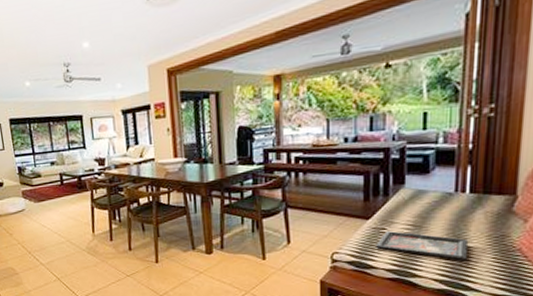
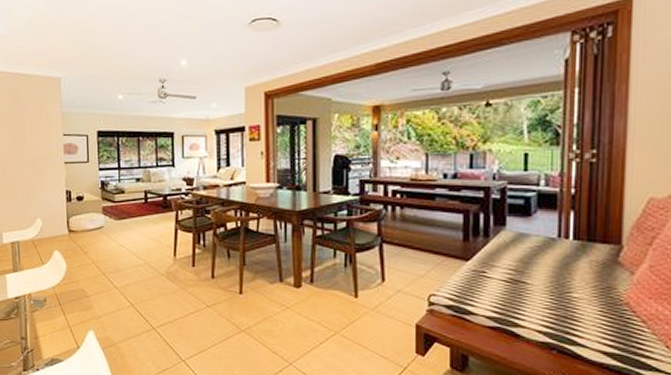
decorative tray: present [376,231,468,261] -> none [476,275,572,313]

